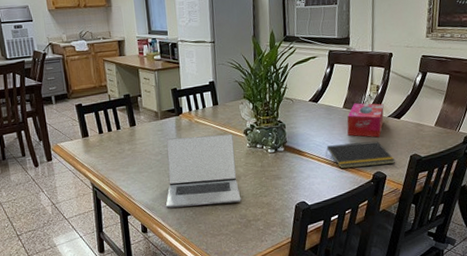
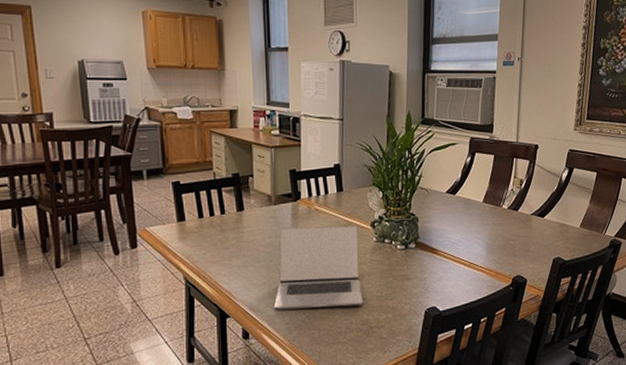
notepad: present [326,141,396,168] -> none [462,241,538,271]
tissue box: present [347,103,384,138] -> none [486,197,527,237]

